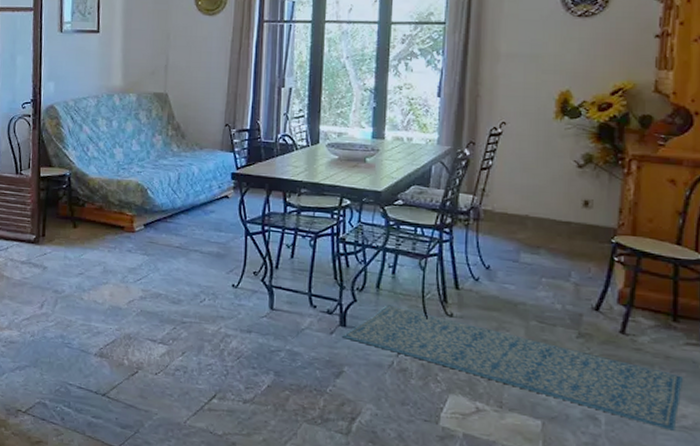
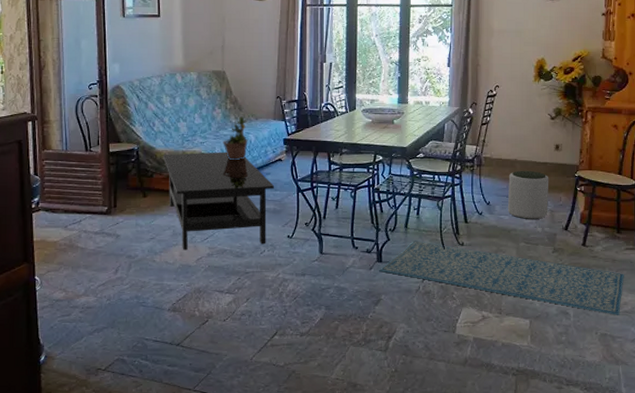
coffee table: none [95,182,219,292] -> present [162,152,275,251]
potted plant: none [162,145,191,194] -> present [223,116,248,160]
plant pot: none [514,229,574,293] -> present [507,170,549,219]

